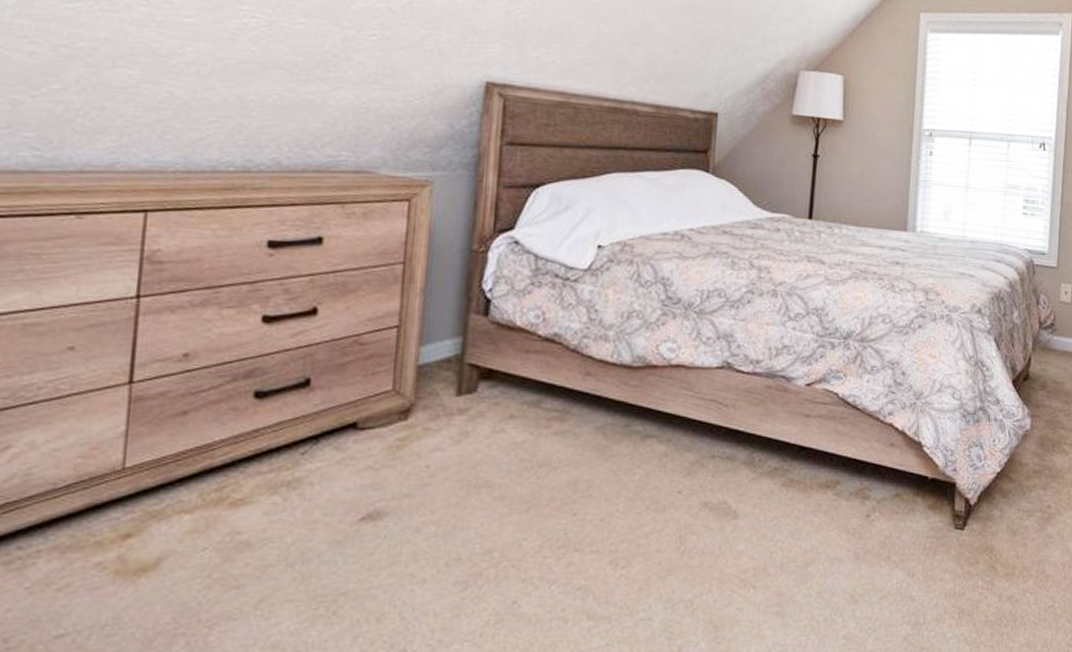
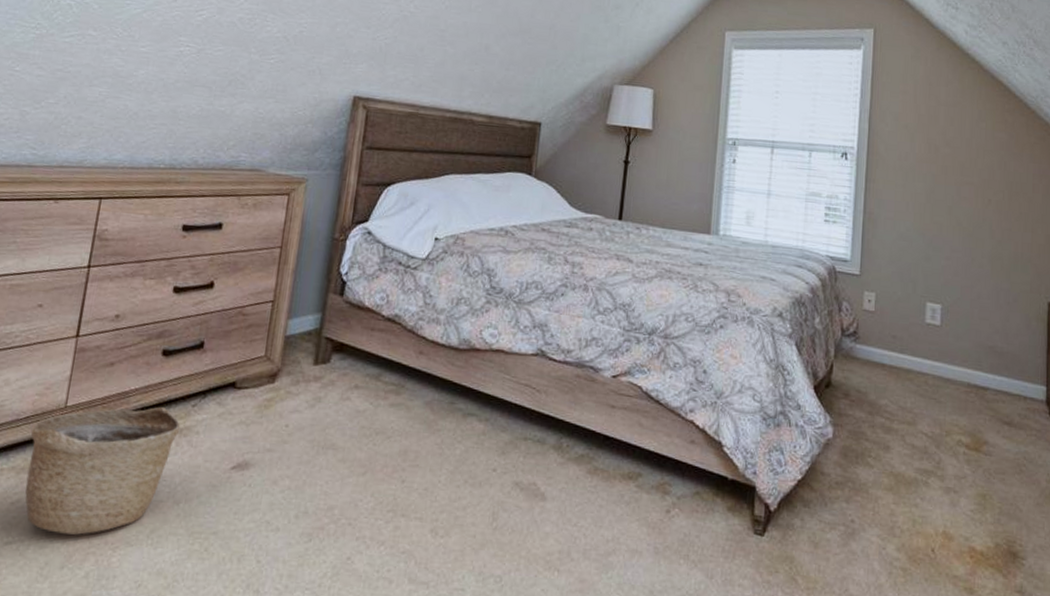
basket: none [75,457,288,617] -> present [24,406,181,535]

